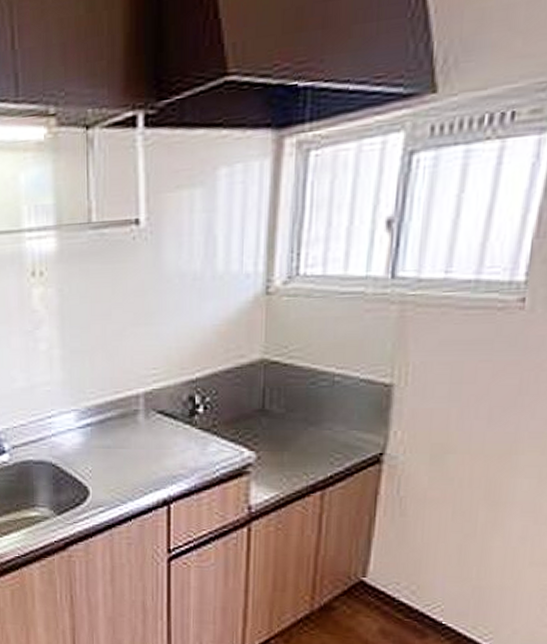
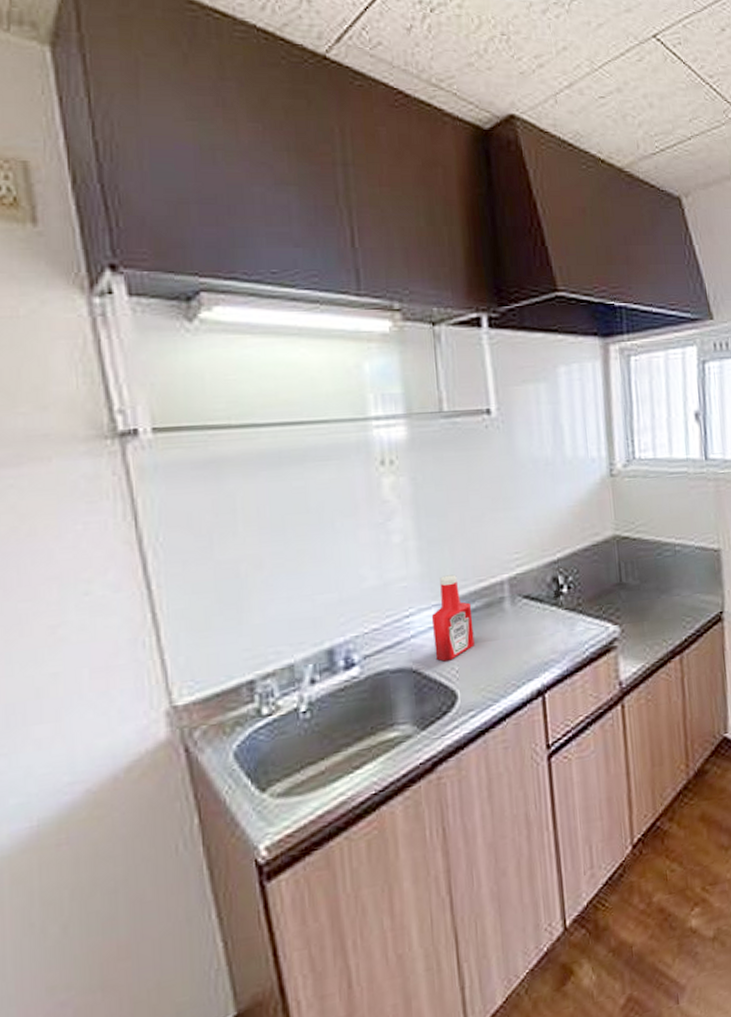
ketchup bottle: none [70,384,108,461] -> present [431,574,475,662]

